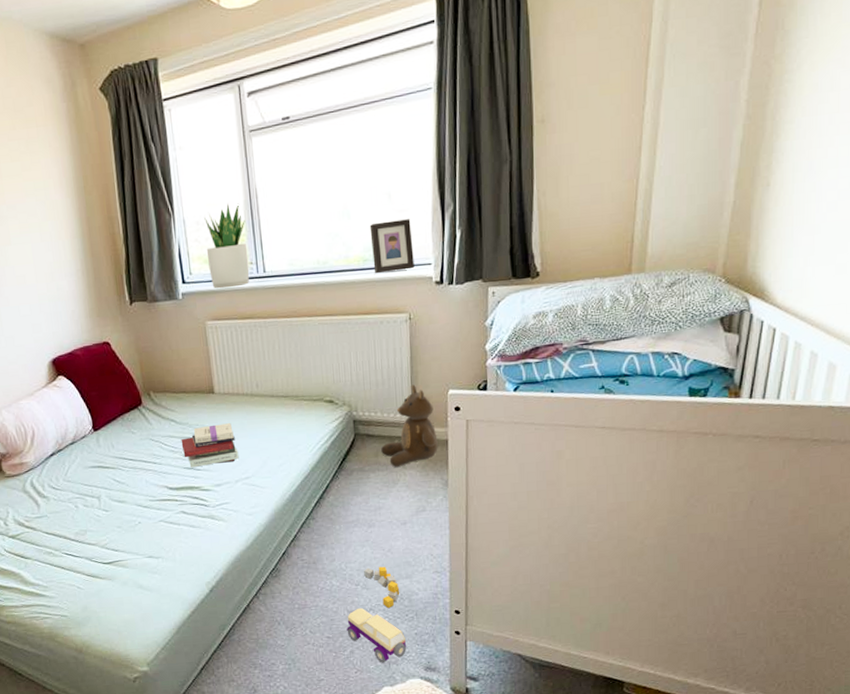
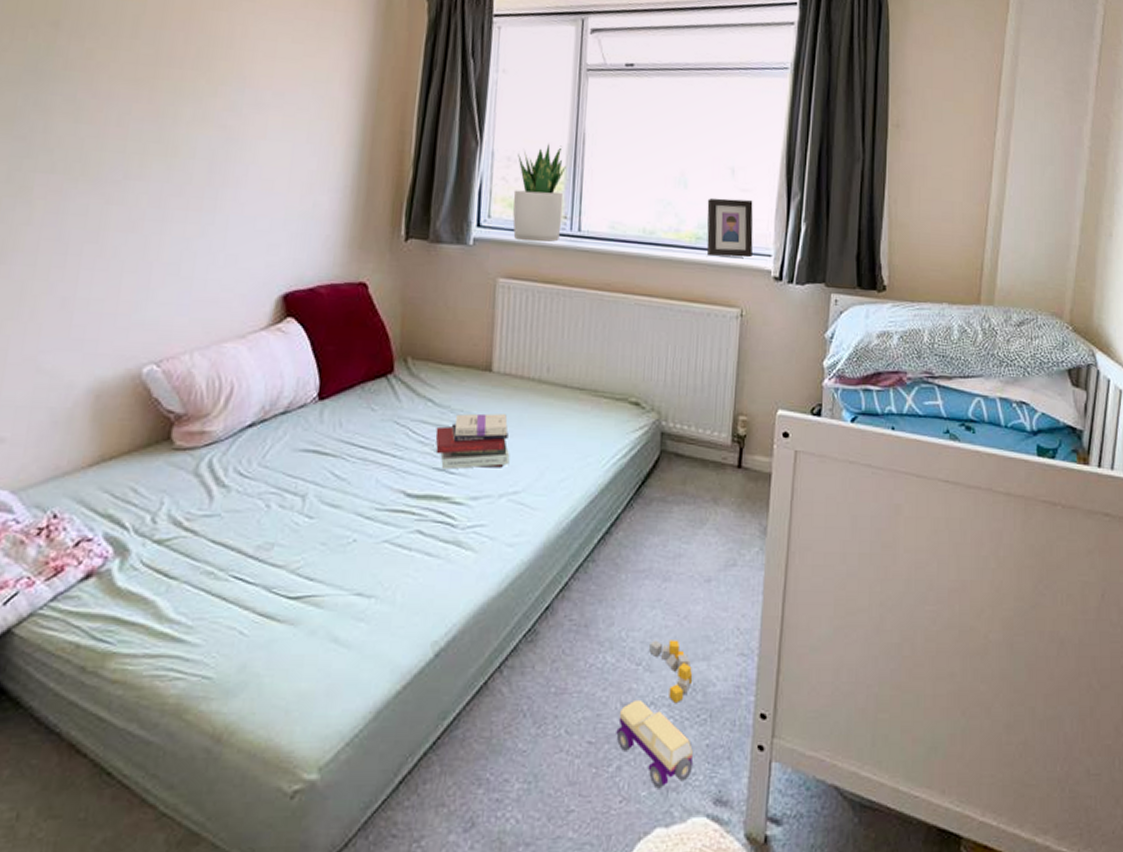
teddy bear: present [381,384,438,467] -> none [690,396,760,501]

